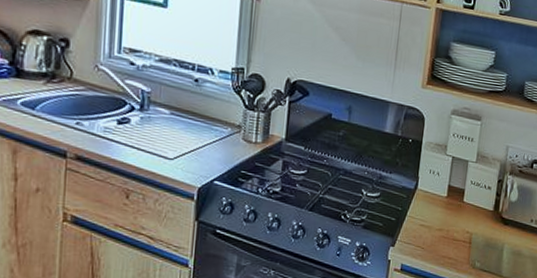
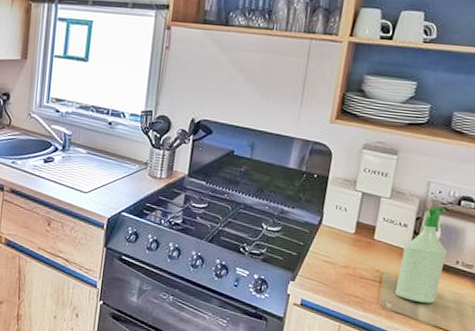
spray bottle: none [482,169,524,260] -> present [394,206,448,303]

